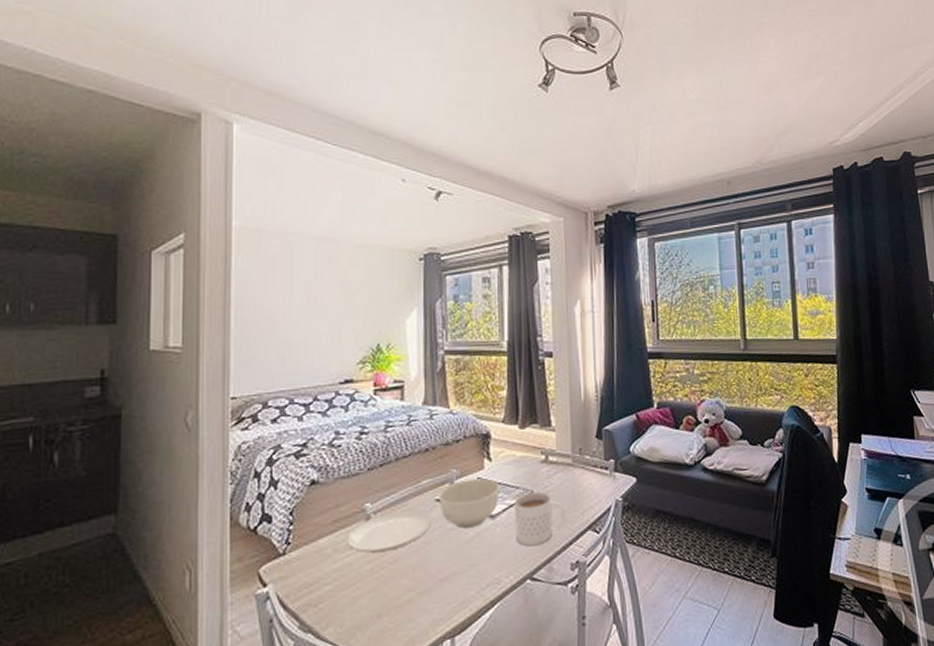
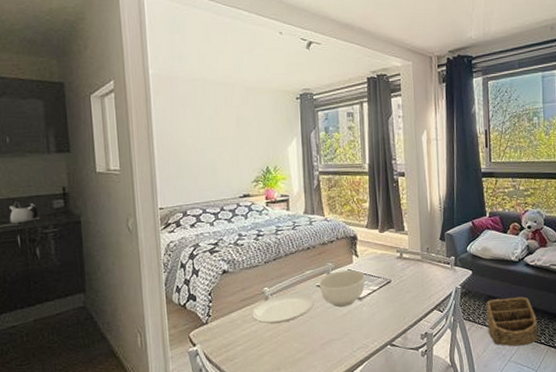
kettle: none [21,385,65,420] -> present [9,199,40,224]
mug: present [515,491,565,547] -> none [377,280,416,321]
basket: none [655,511,719,578] -> present [487,297,537,346]

